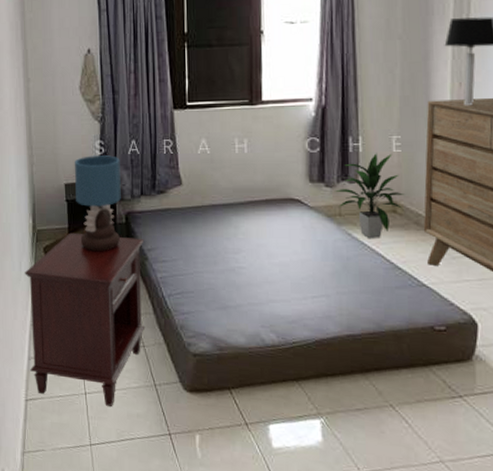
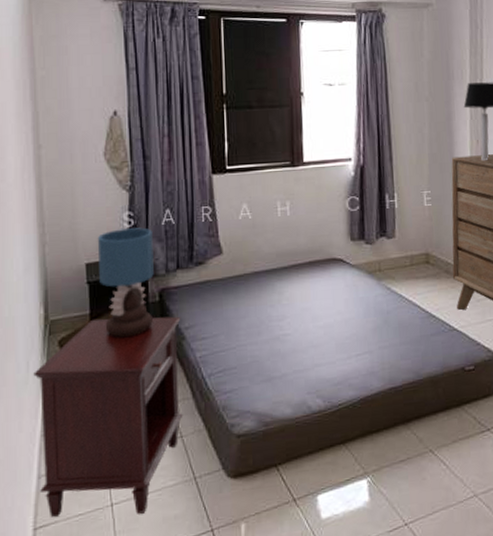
indoor plant: present [335,153,405,239] -> none [375,208,436,291]

